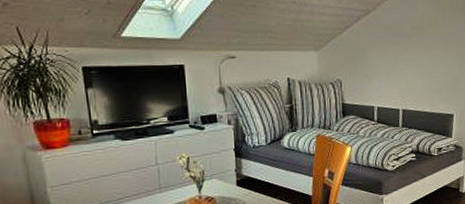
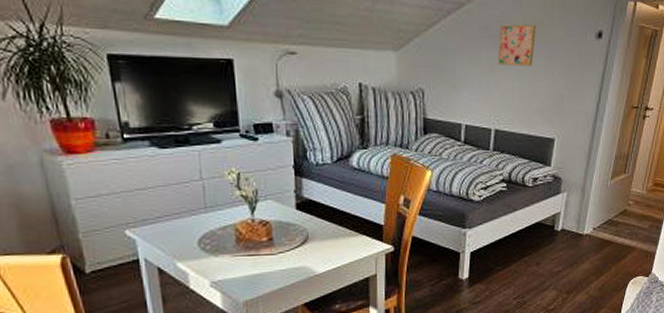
wall art: none [401,23,431,57] -> present [498,24,536,66]

